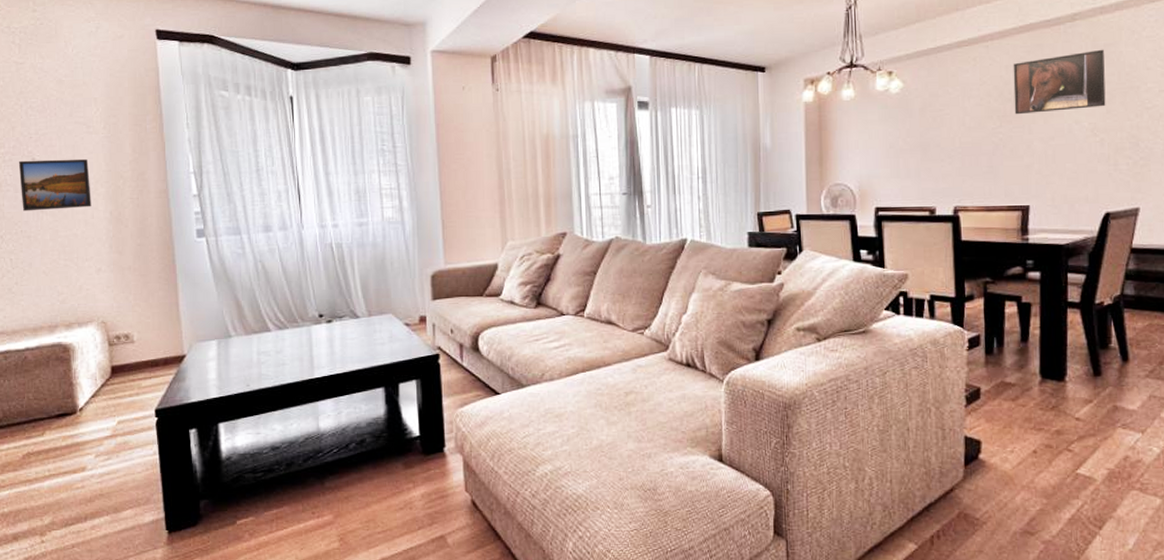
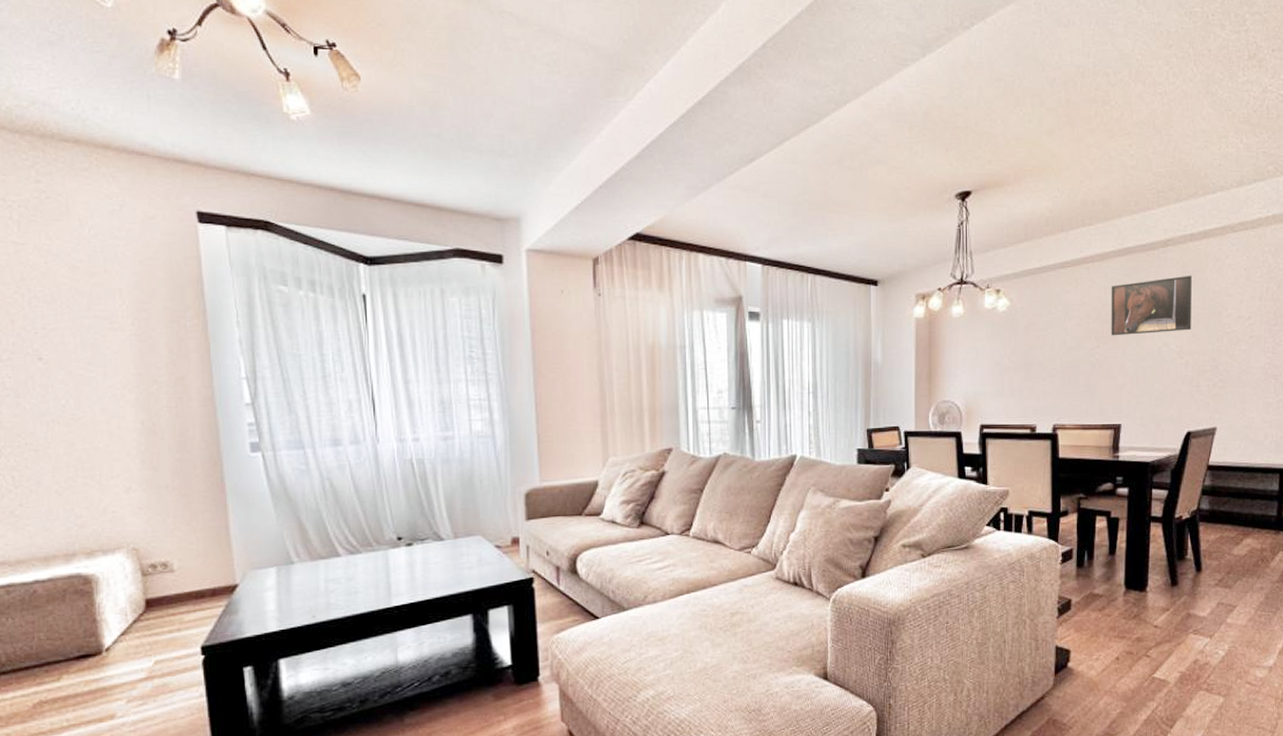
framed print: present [18,158,92,211] -> none [20,359,117,421]

